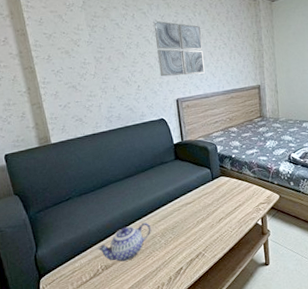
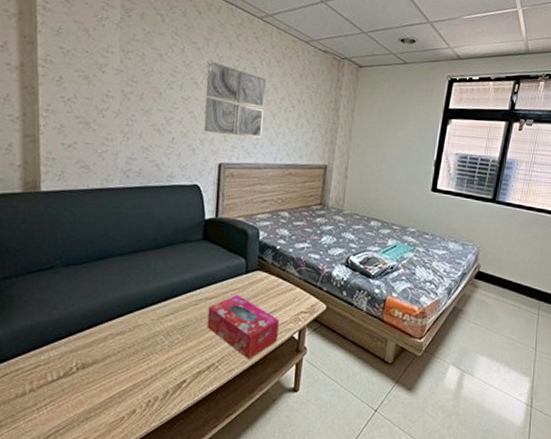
teapot: present [97,222,151,262] -> none [76,314,154,361]
tissue box: none [189,197,246,246] -> present [207,294,279,360]

